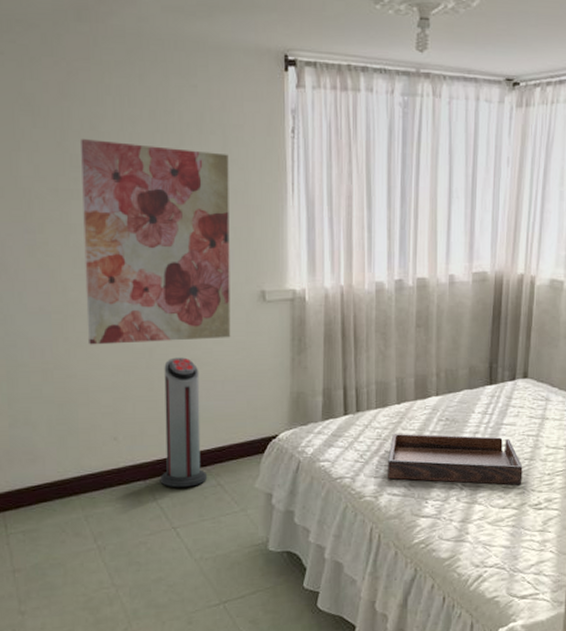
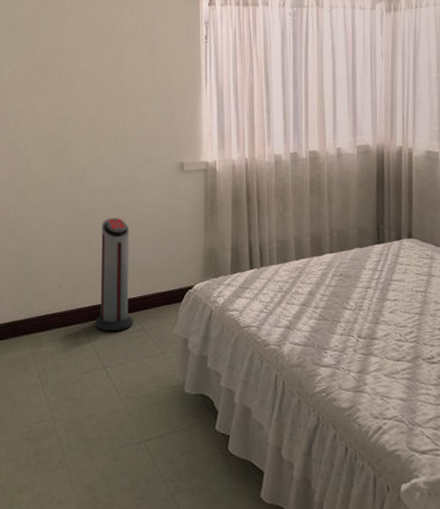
wall art: present [81,139,231,345] -> none [43,49,156,207]
serving tray: present [388,433,523,485] -> none [289,286,414,339]

